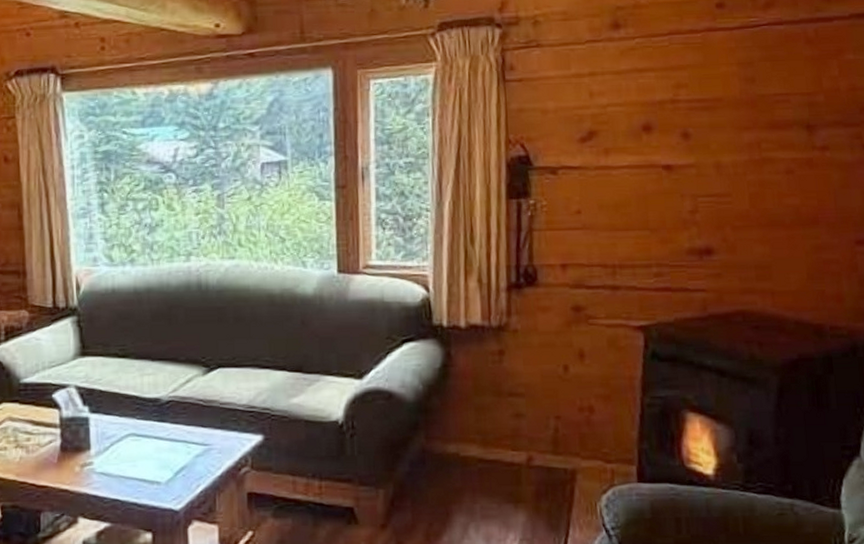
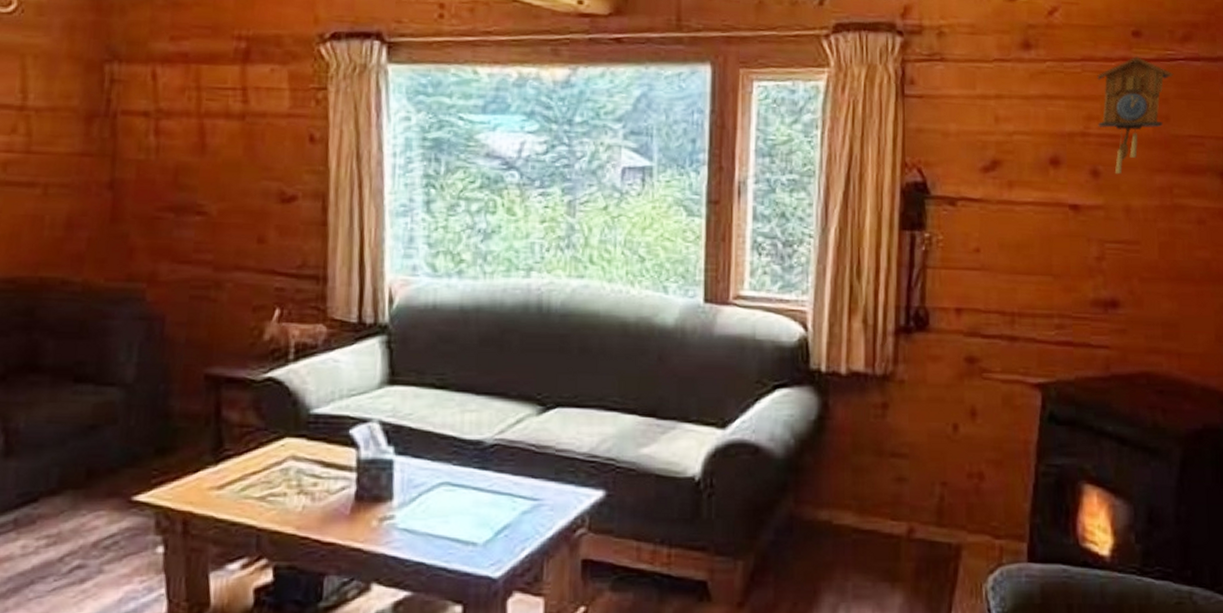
cuckoo clock: none [684,26,758,135] -> present [1097,56,1174,175]

